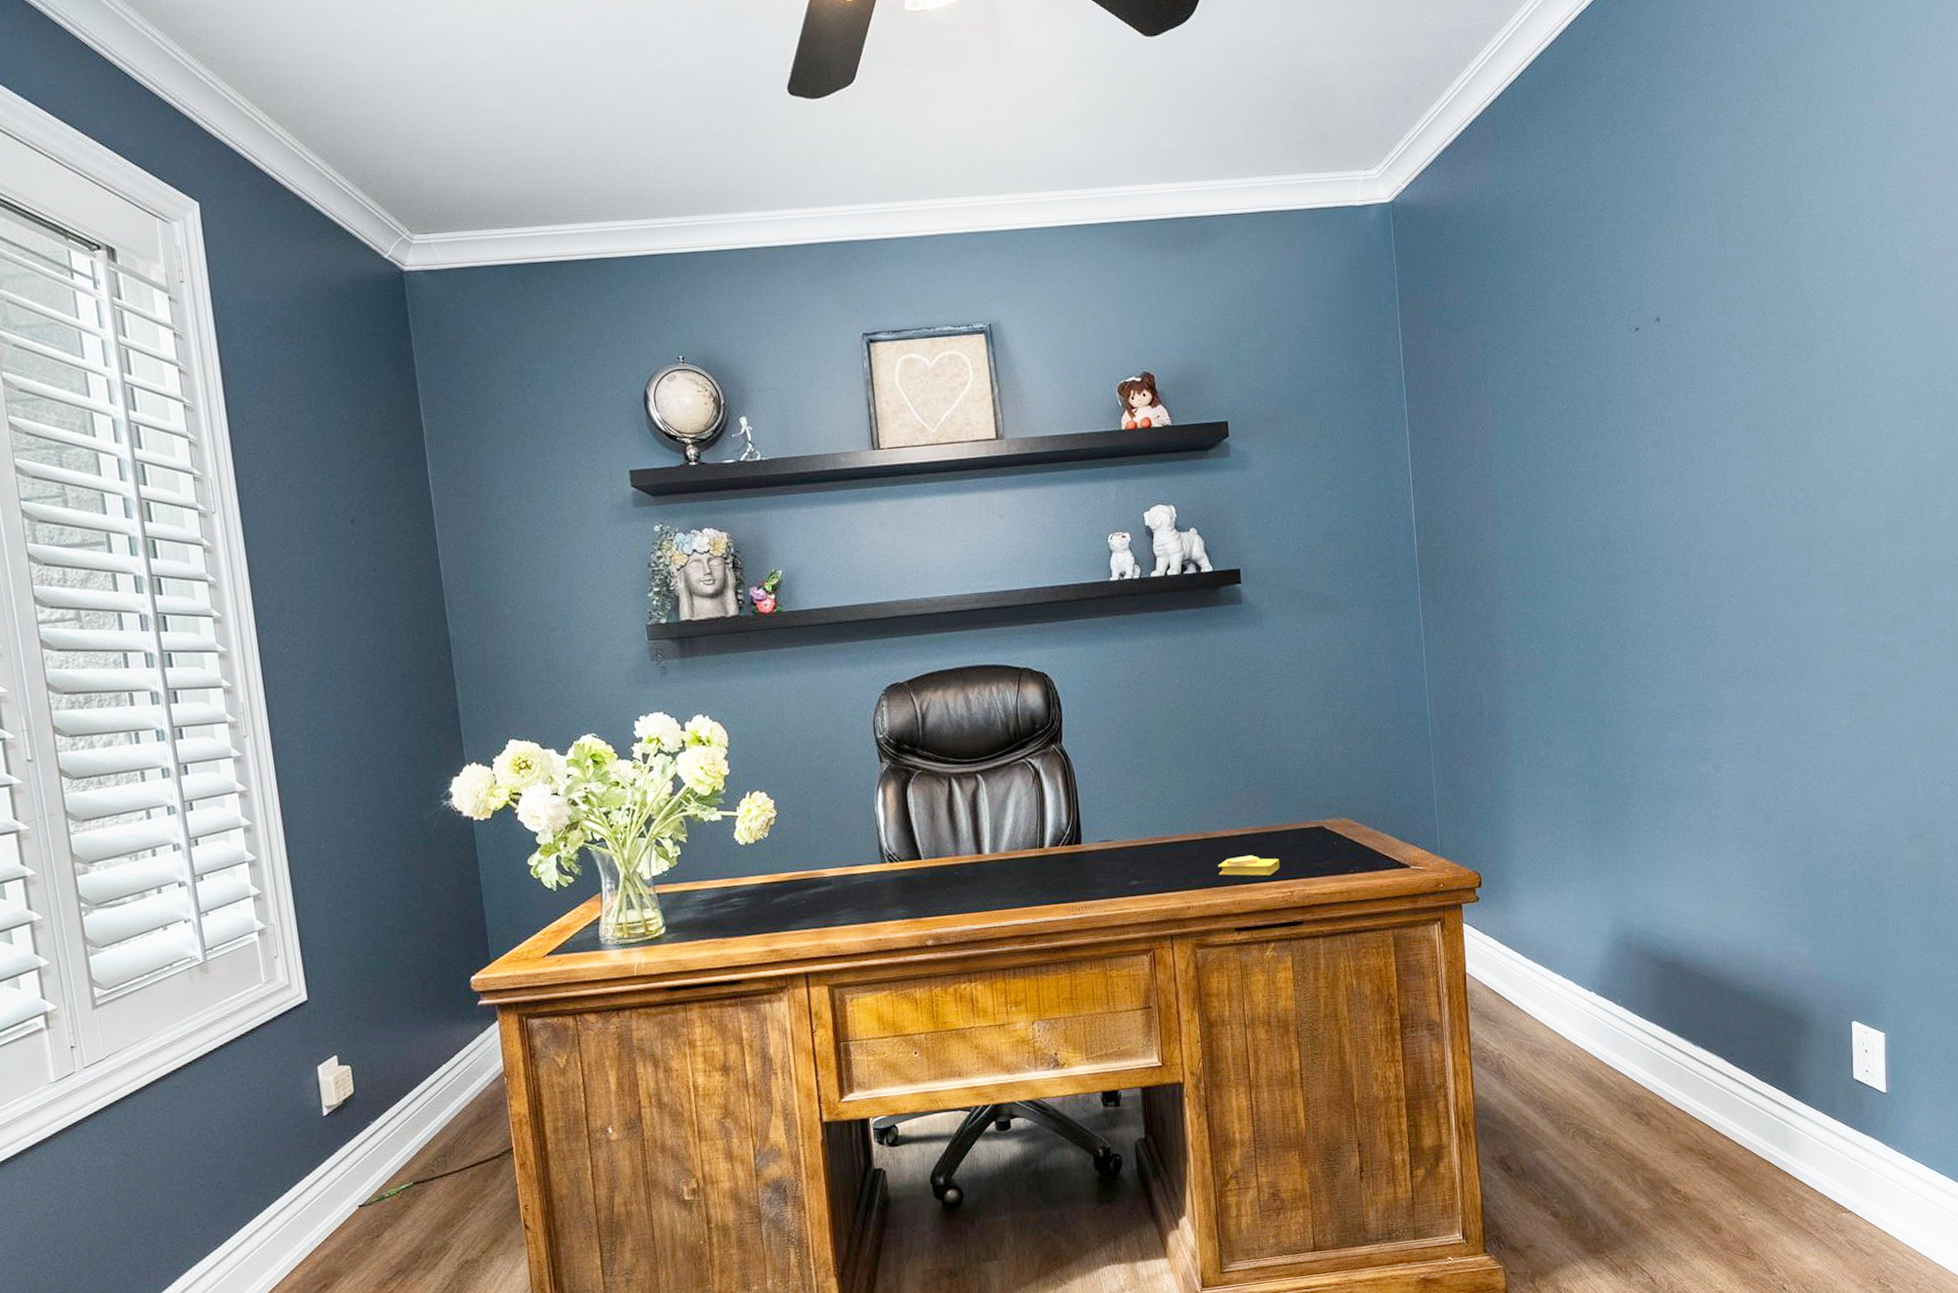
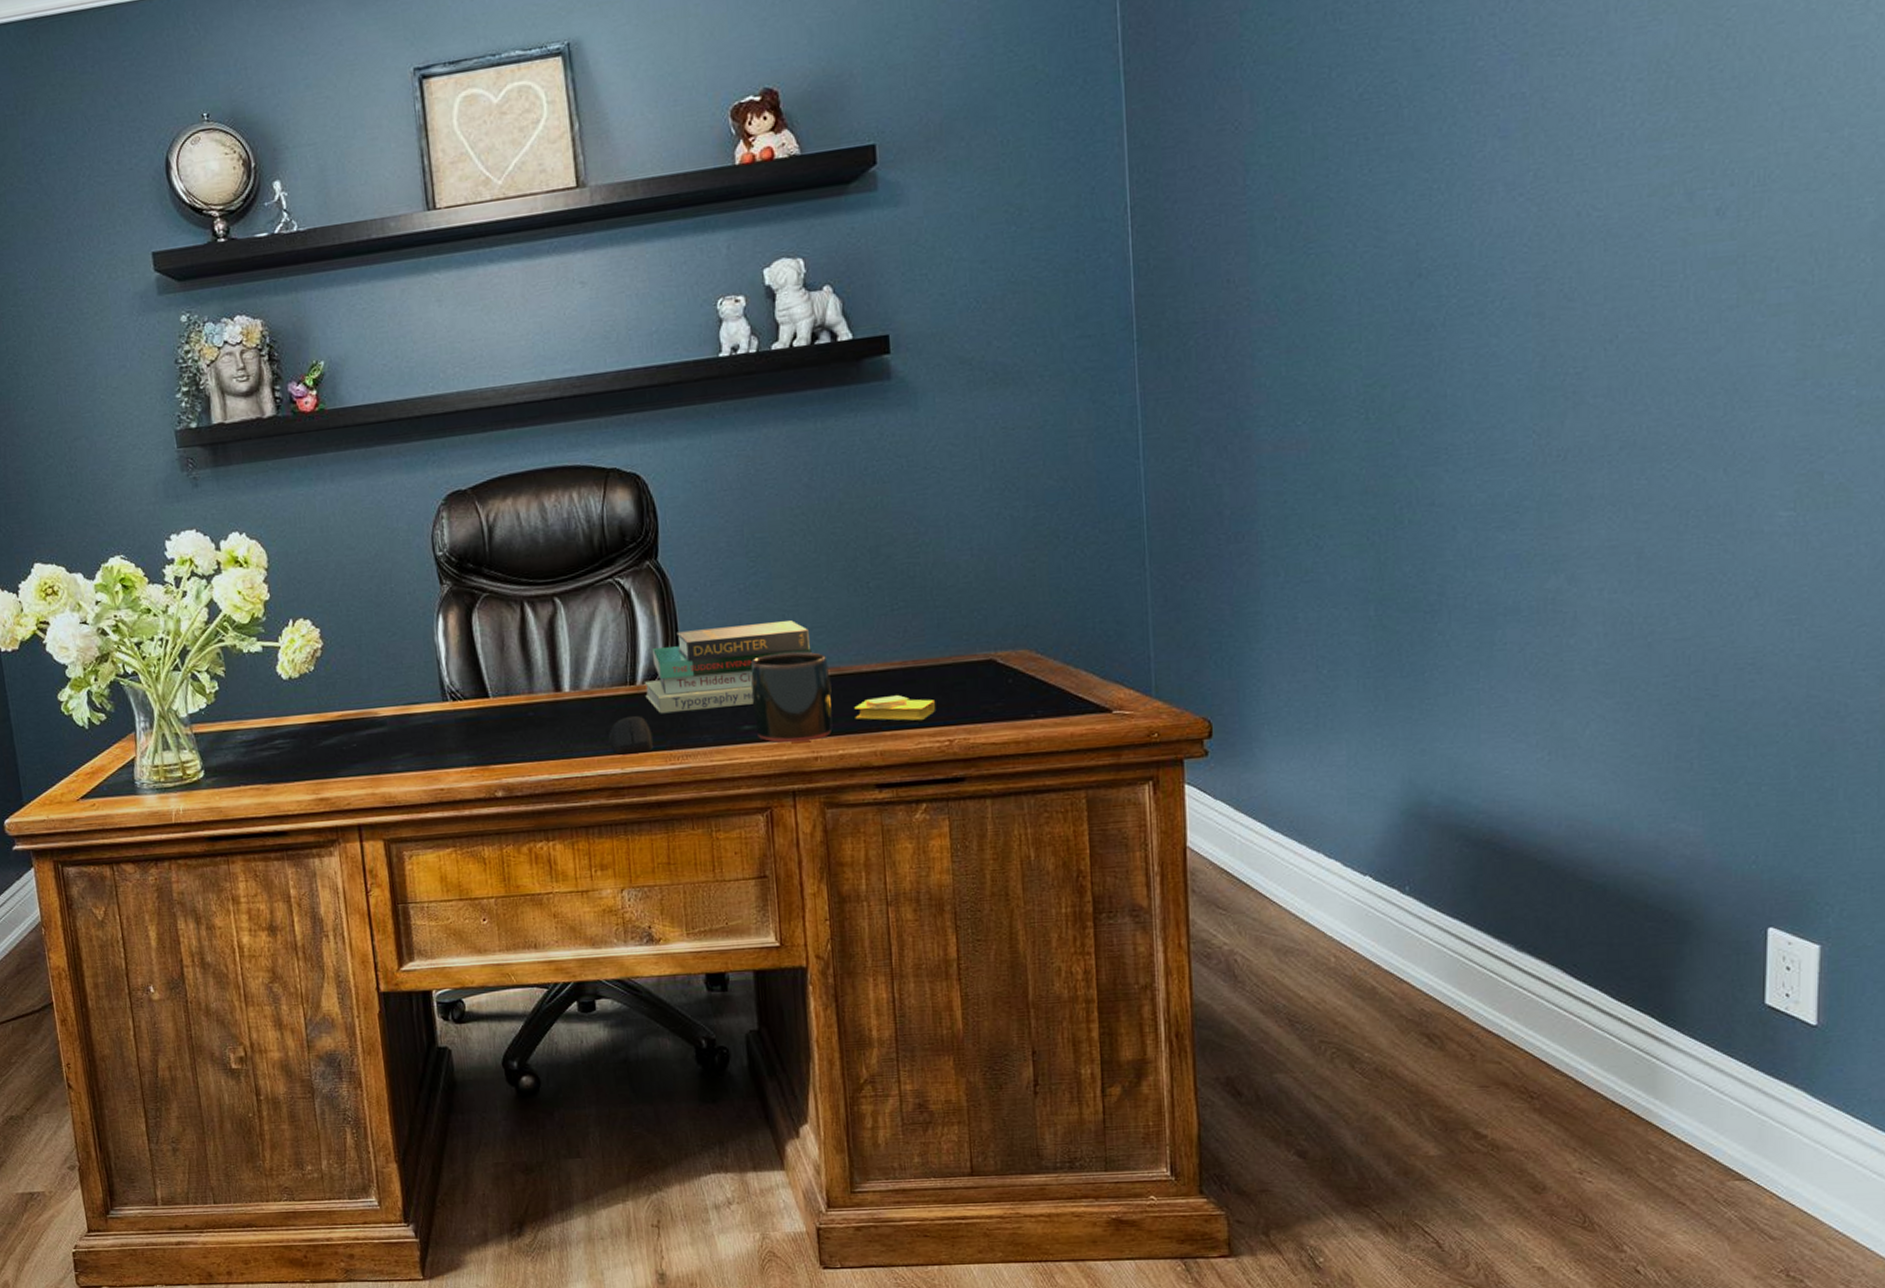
computer mouse: none [1021,874,1058,907] -> present [608,716,653,755]
books: none [1051,795,1184,872] -> present [644,620,812,714]
mug: none [1136,820,1201,896] -> present [750,652,832,743]

